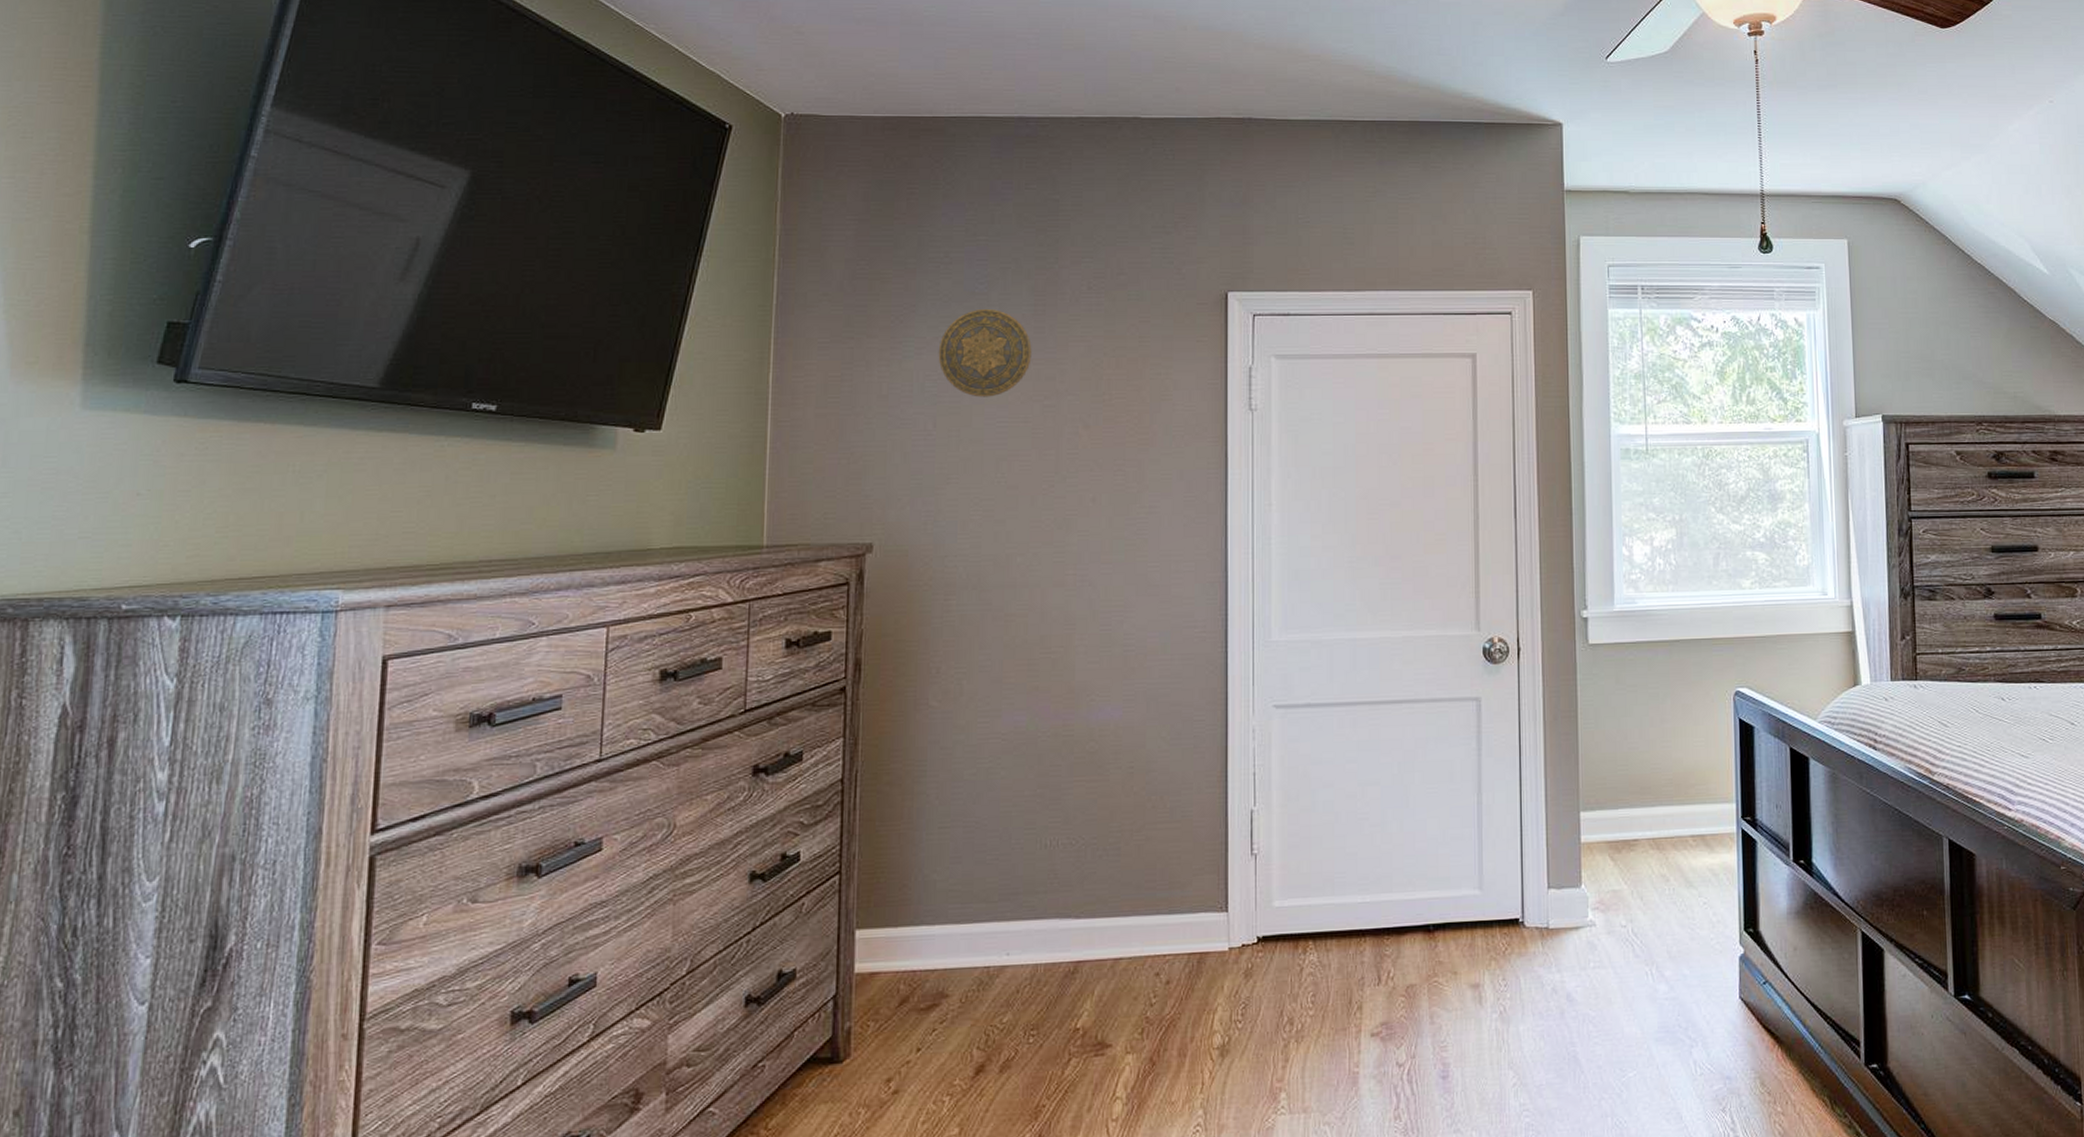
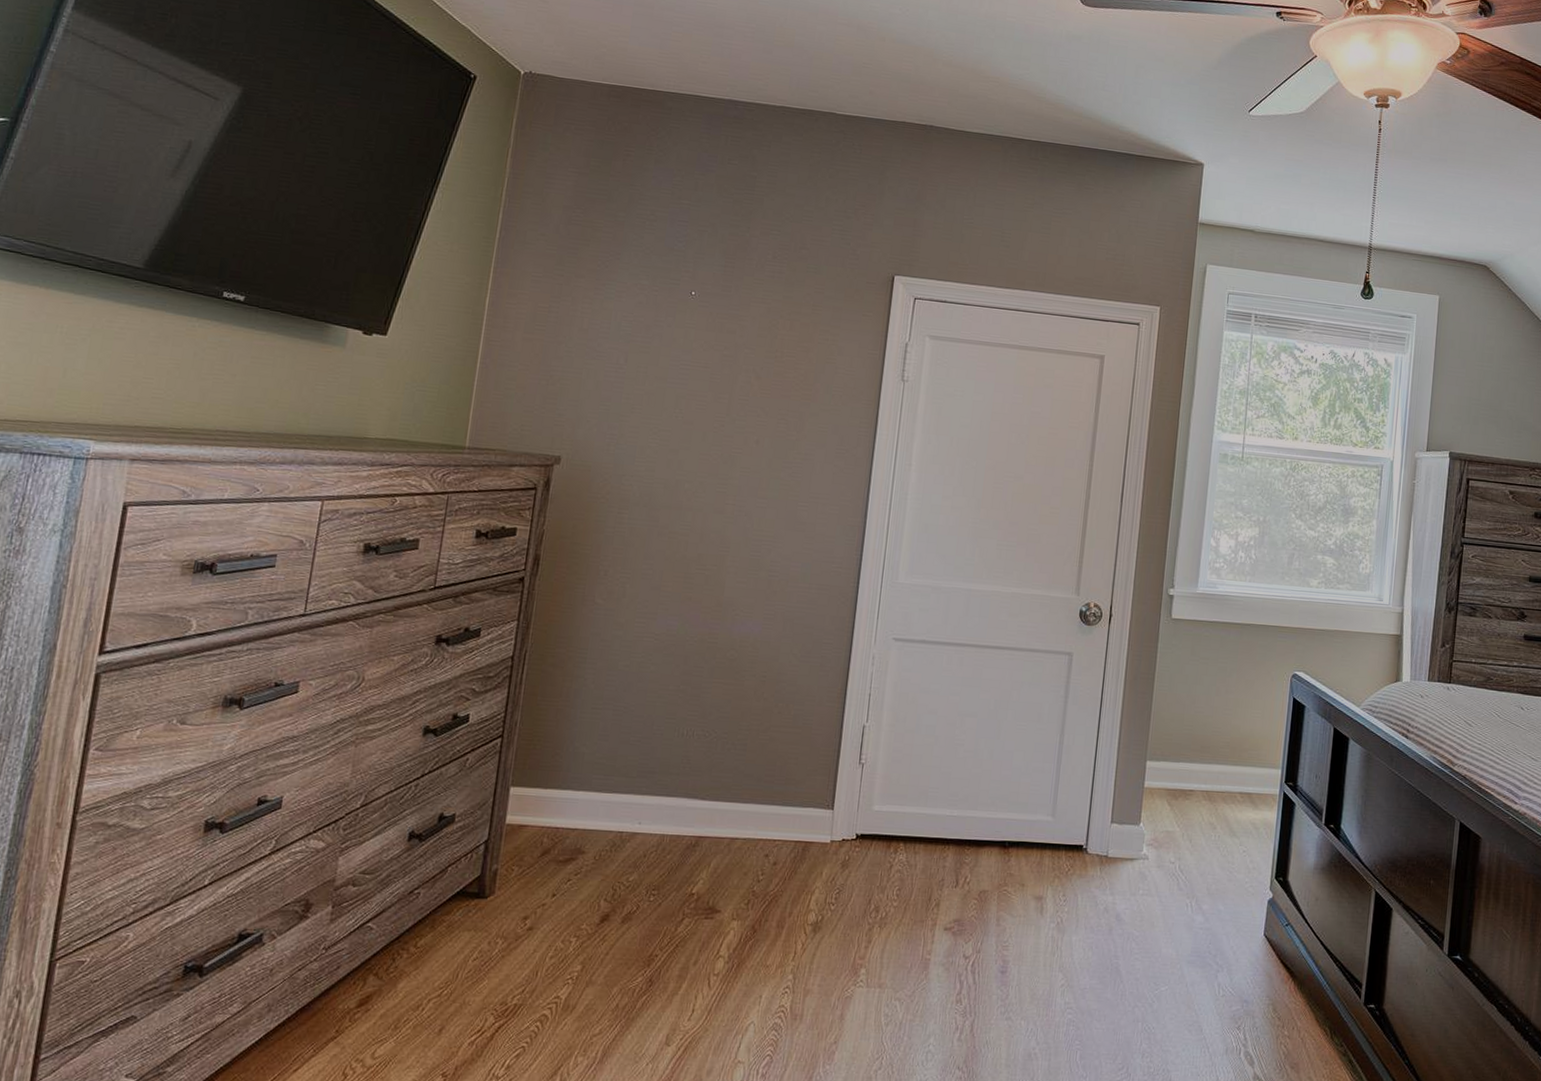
decorative plate: present [938,308,1032,397] -> none [635,263,719,342]

